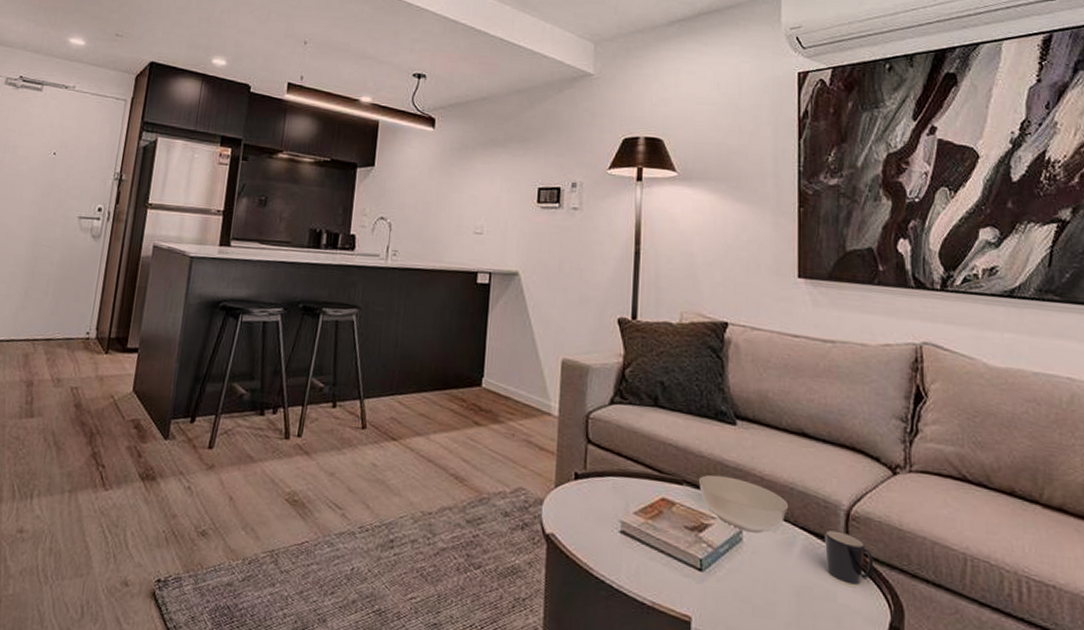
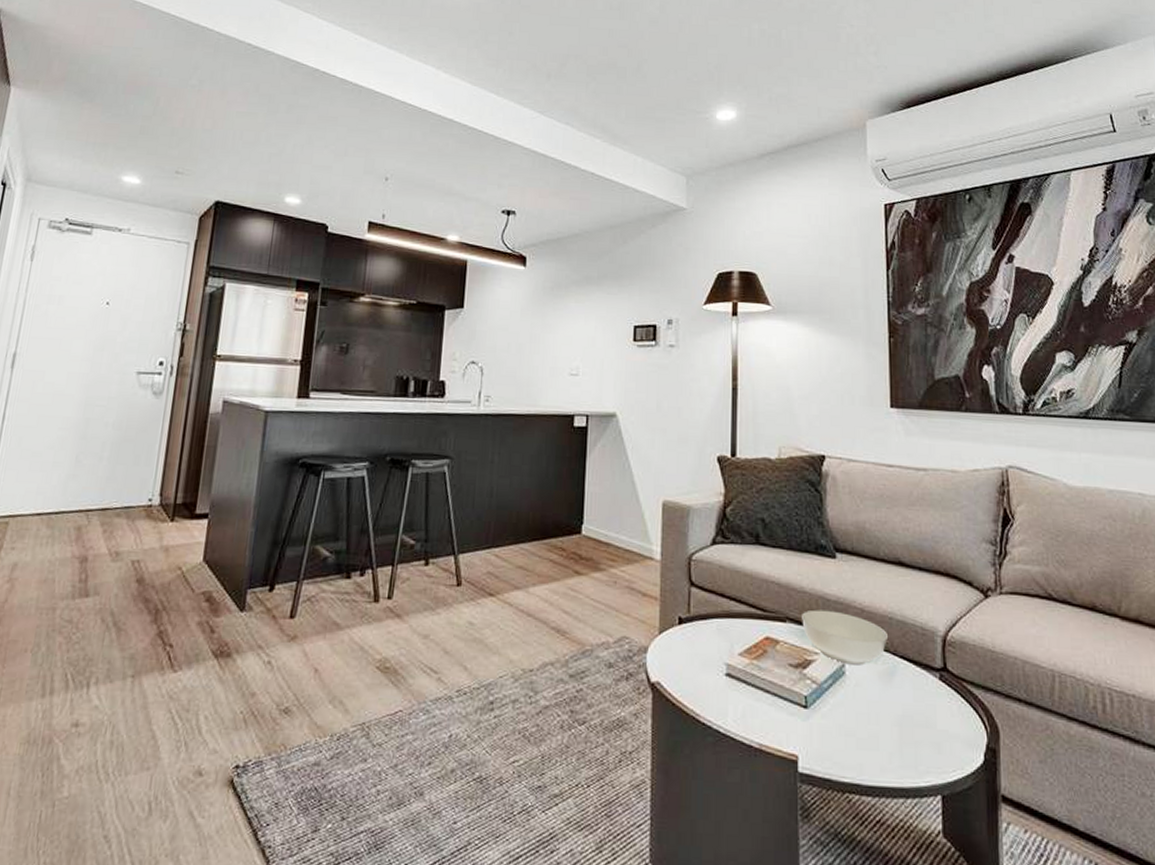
mug: present [824,530,874,588] -> none [922,657,970,713]

